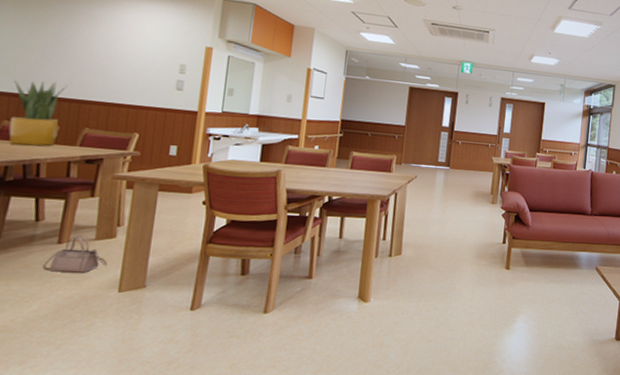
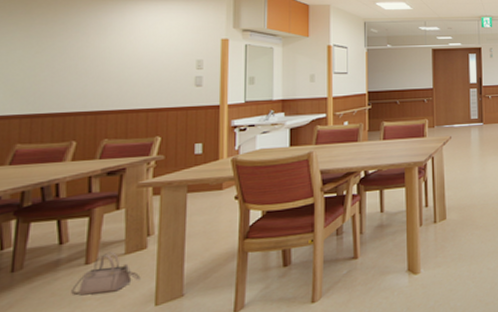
planter: present [9,80,68,147] -> none [23,96,81,169]

